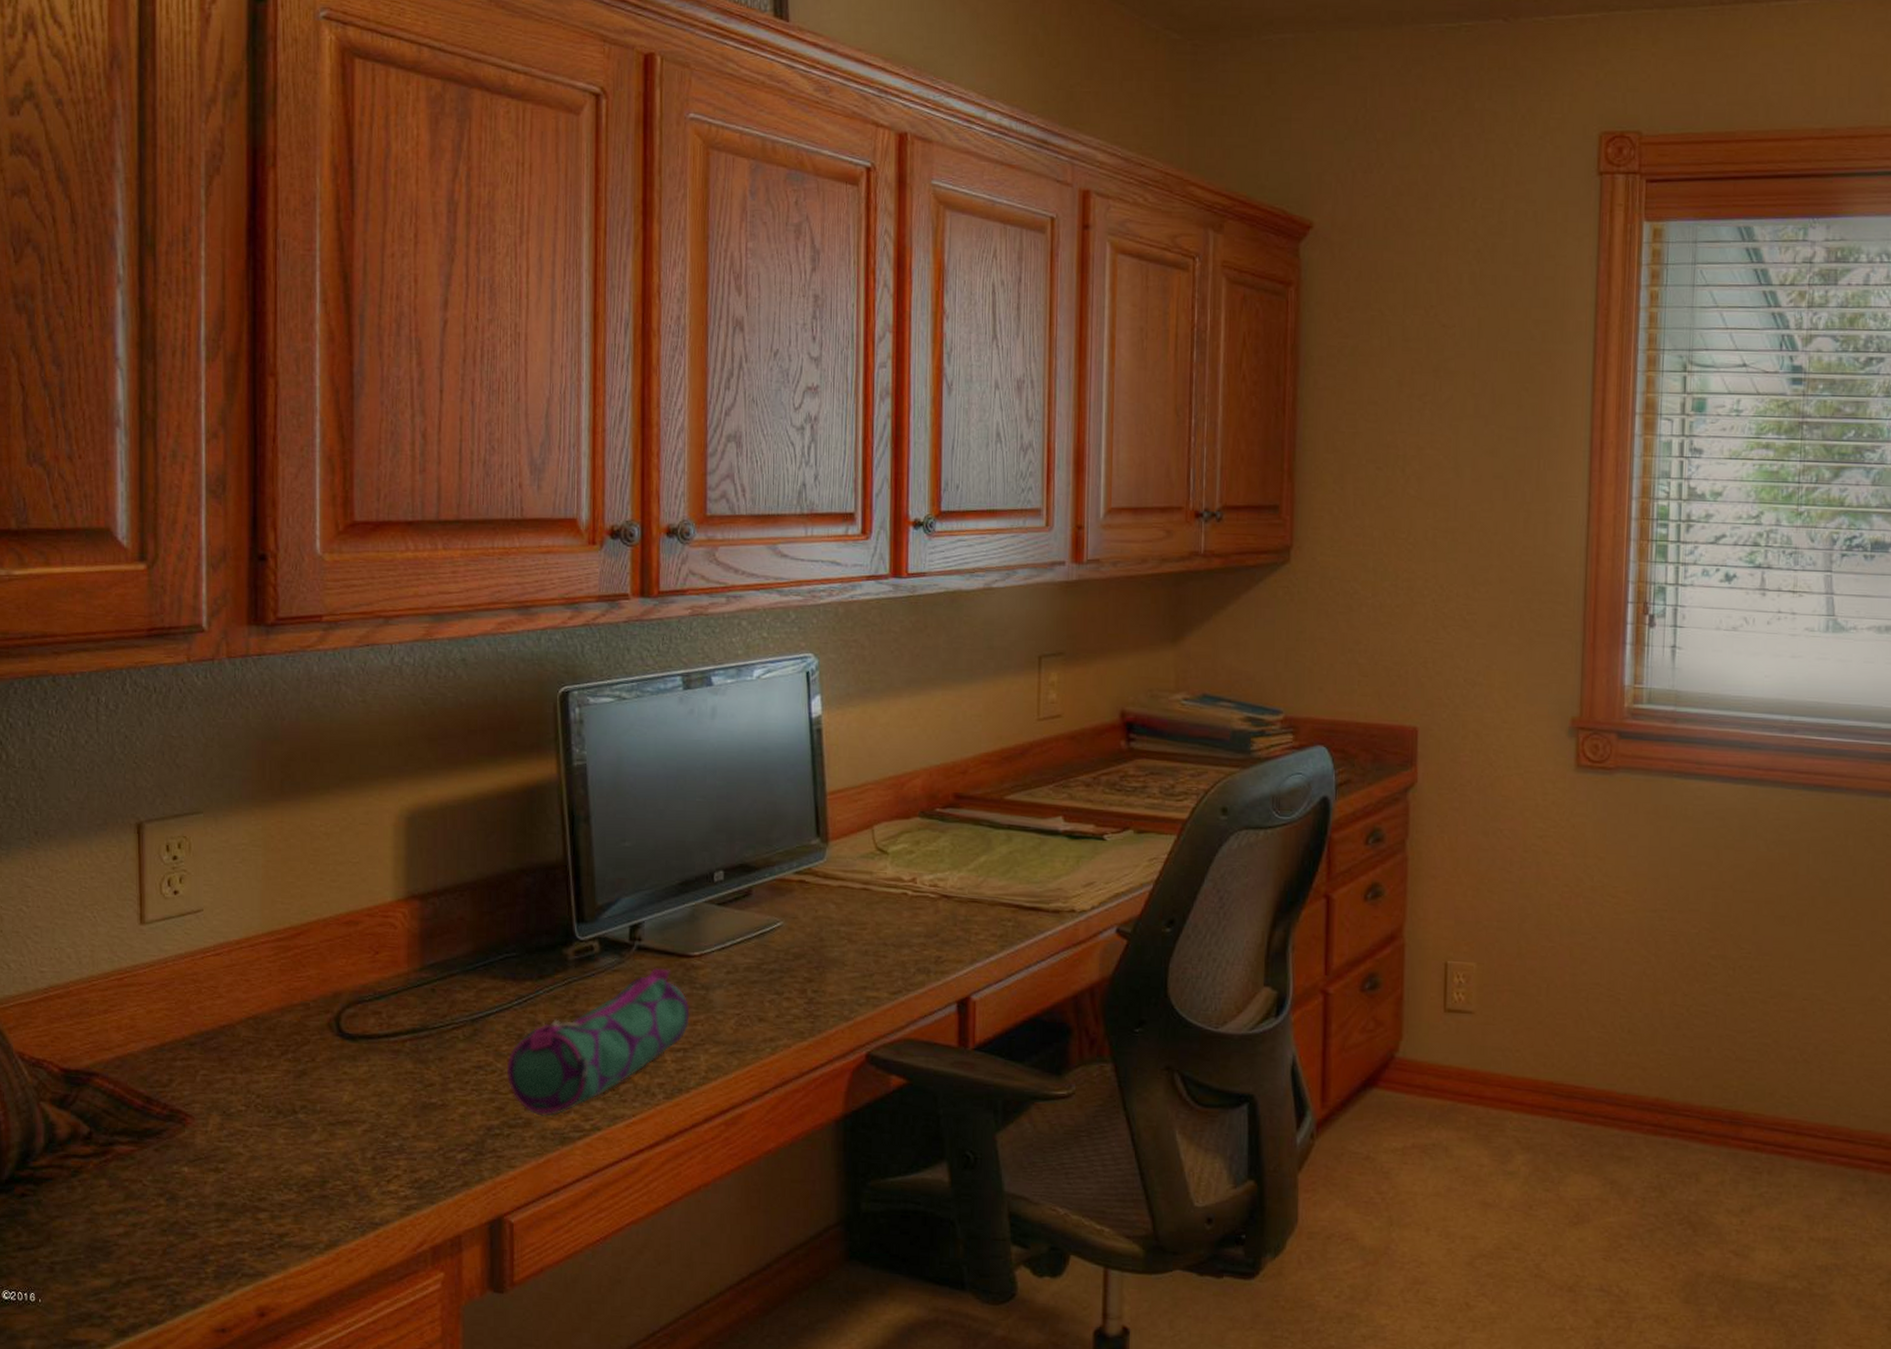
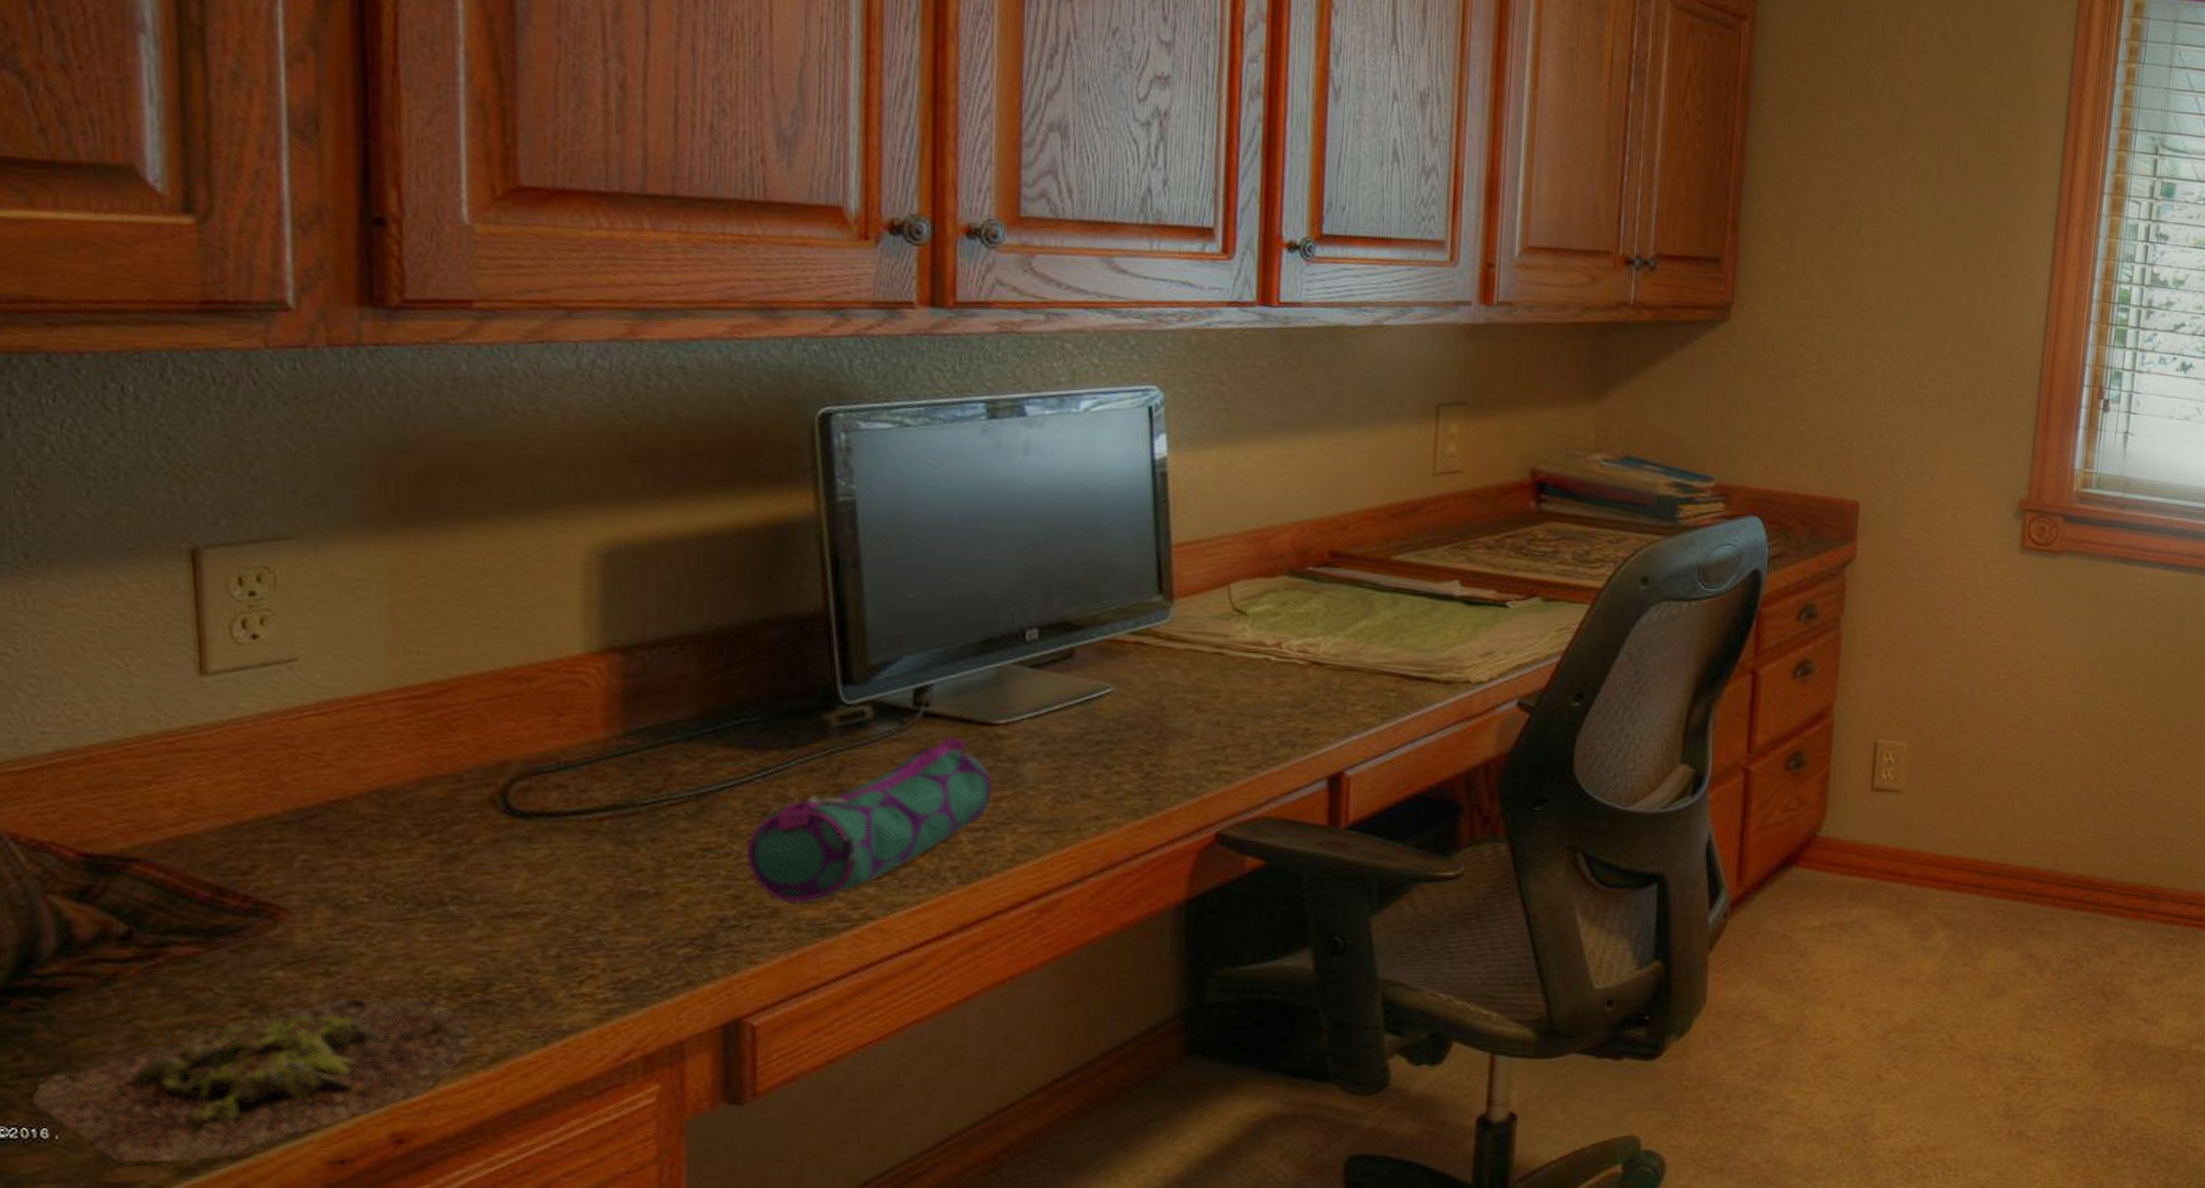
succulent plant: none [26,1189,316,1326] -> present [32,995,477,1164]

